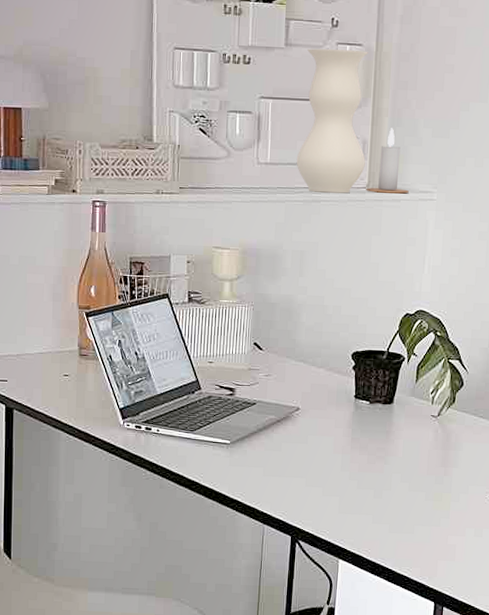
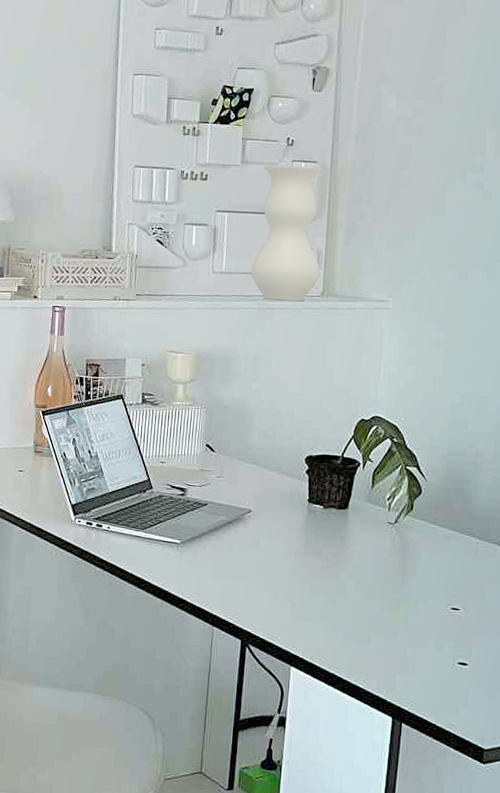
candle: present [366,128,409,194] -> none [320,239,364,302]

